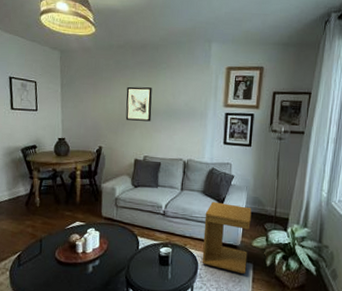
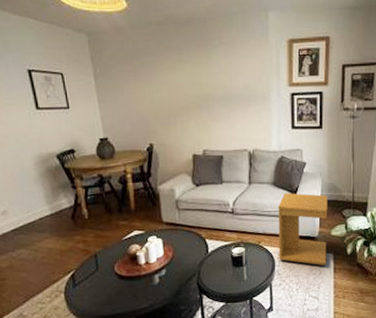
wall art: present [125,86,152,122] -> none [174,70,207,111]

